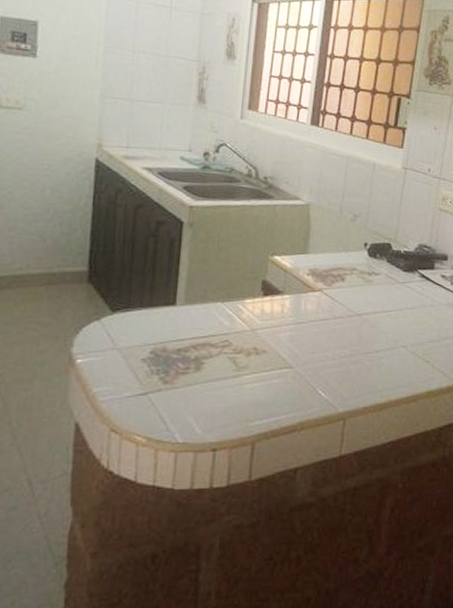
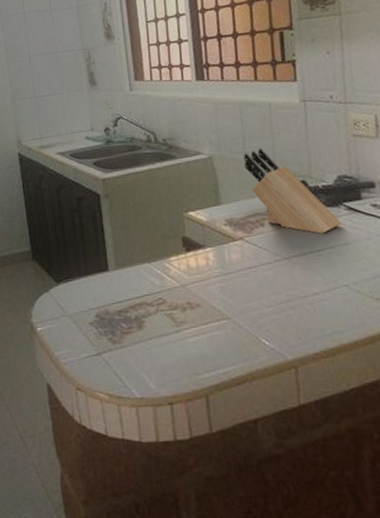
knife block: none [338,204,413,296] -> present [243,148,342,234]

